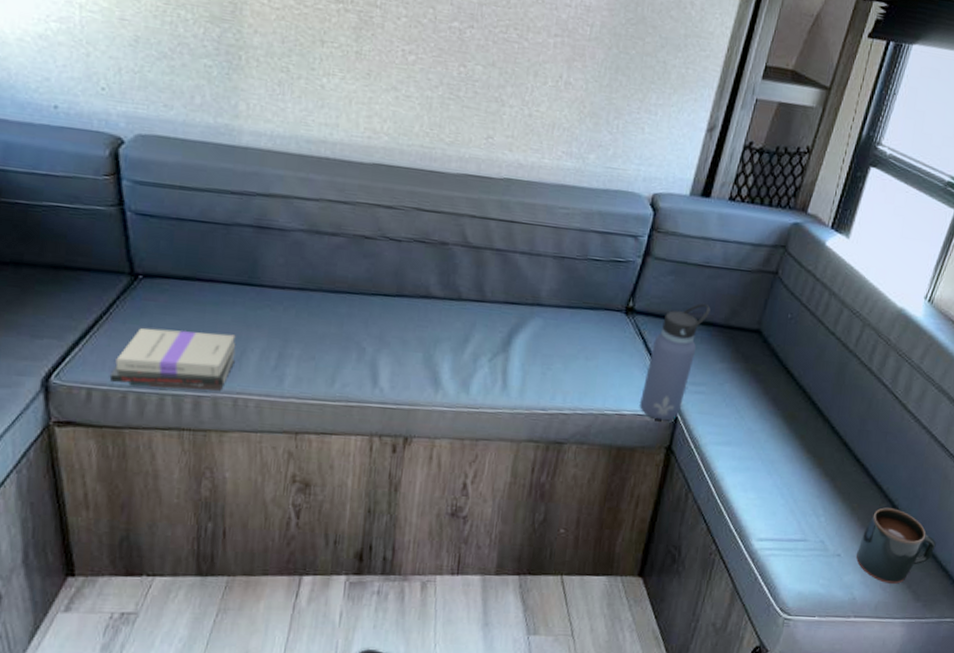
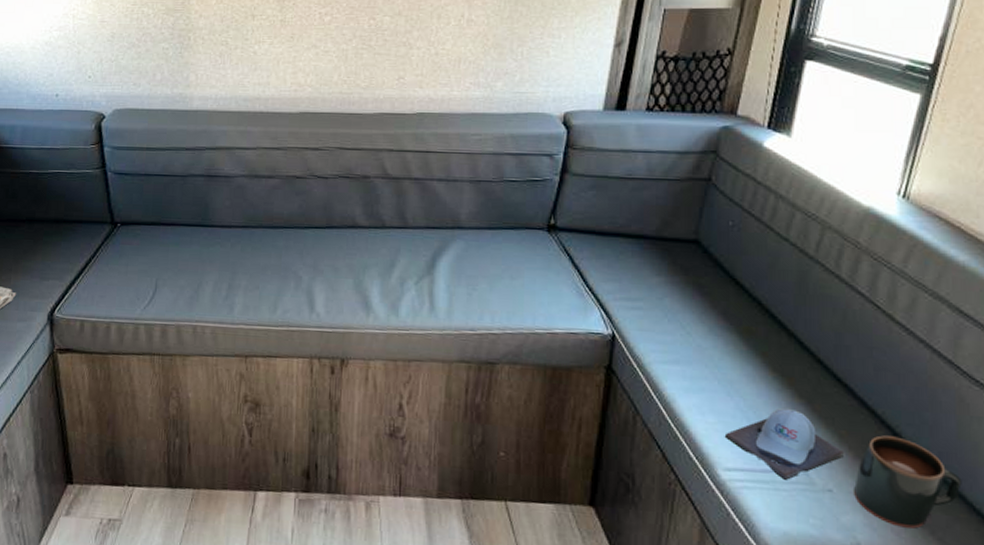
books: present [109,328,236,391] -> none [97,267,194,320]
water bottle: present [640,303,711,421] -> none [572,215,639,339]
baseball cap: none [761,484,853,547] -> present [724,407,844,480]

